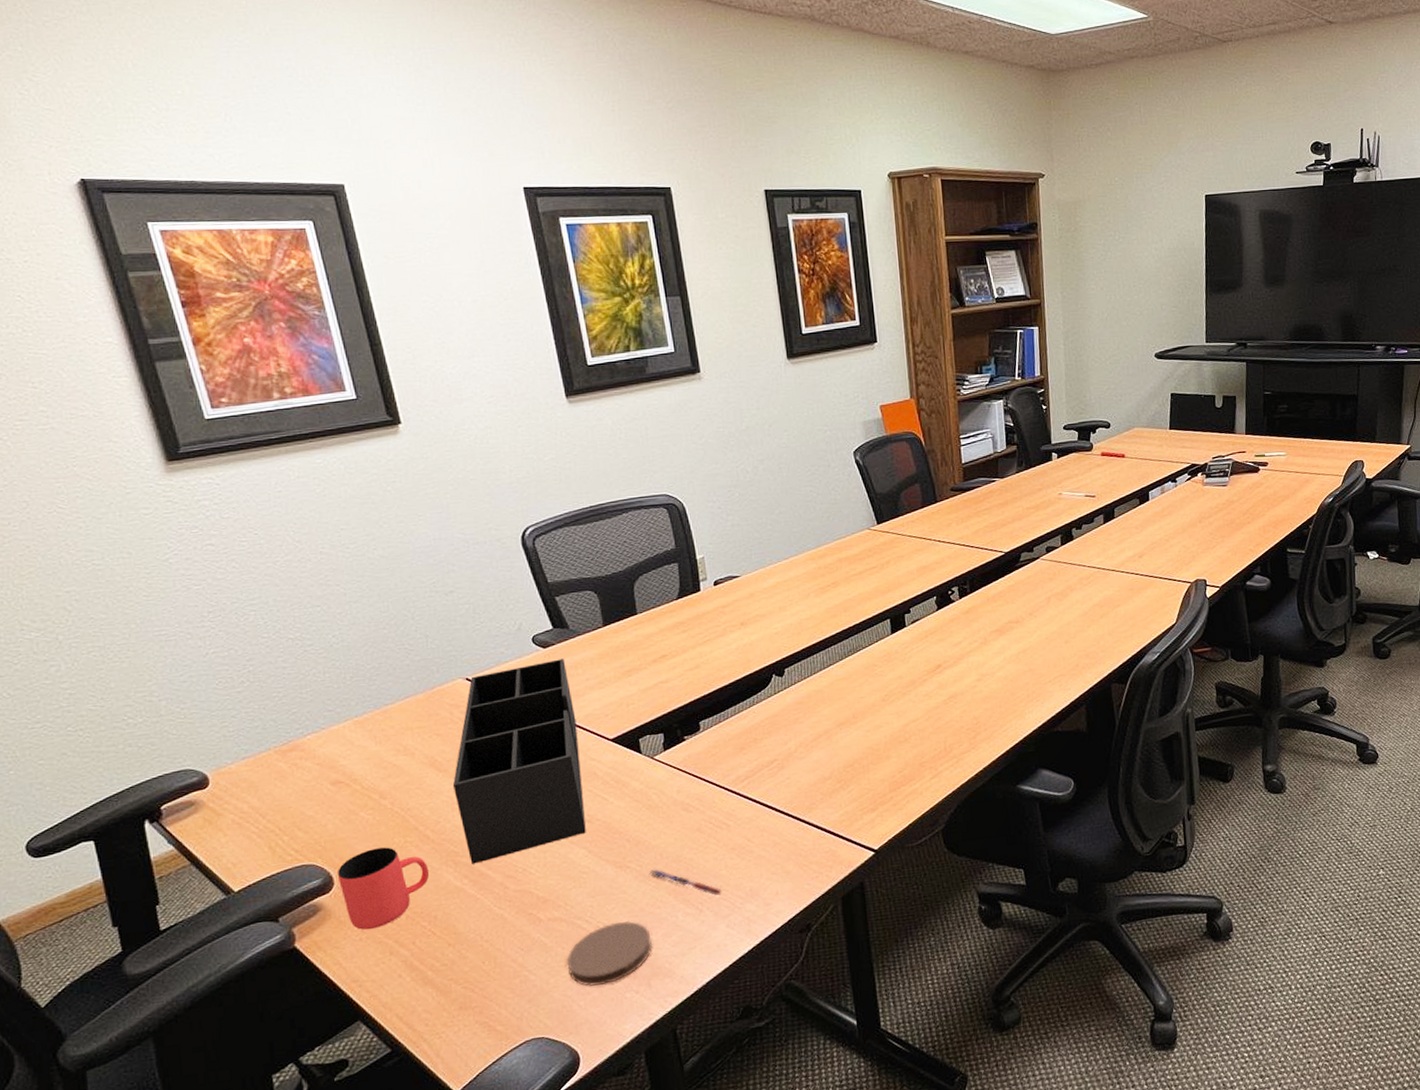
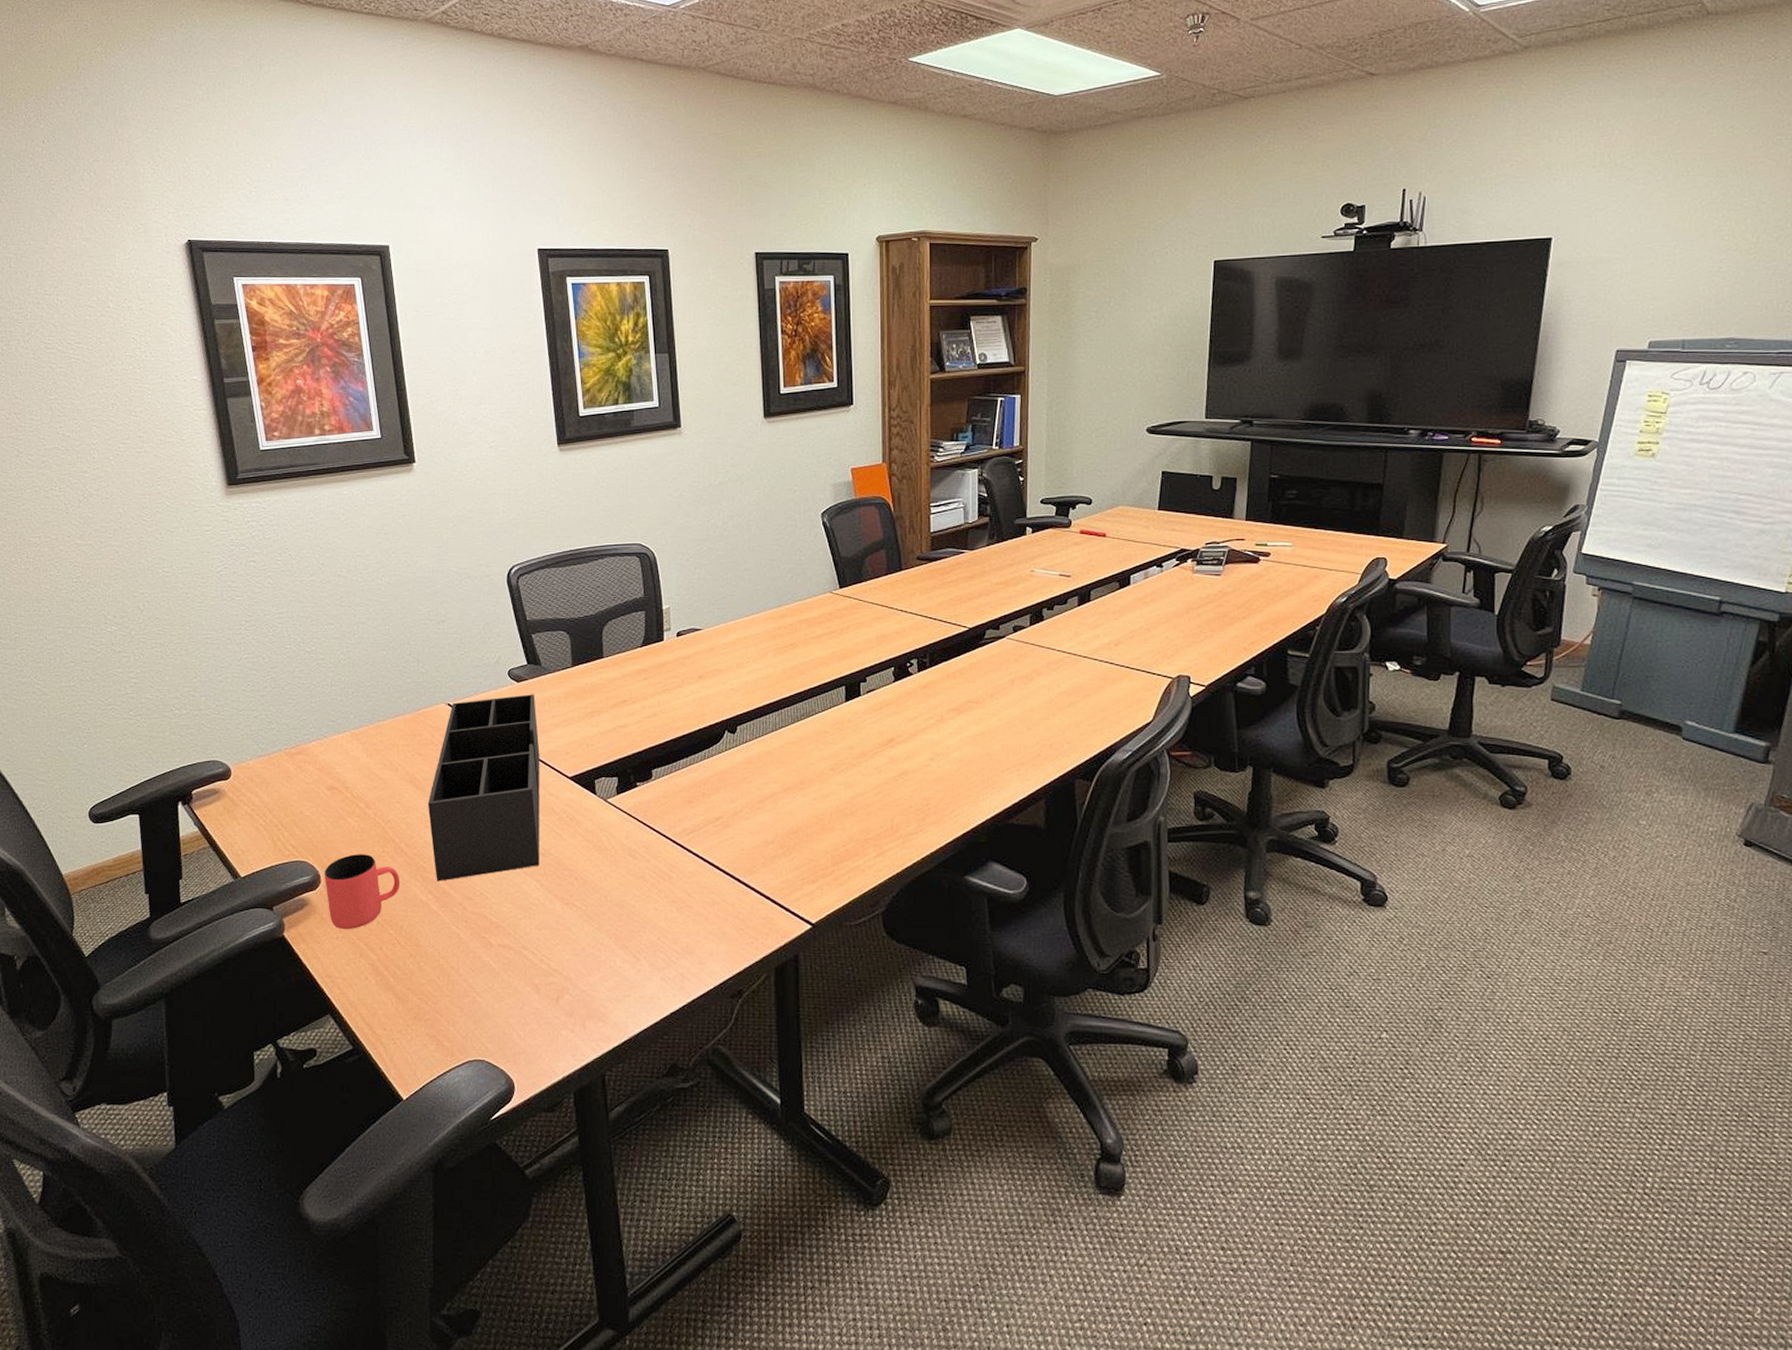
coaster: present [566,920,653,987] -> none [511,958,591,1019]
pen: present [648,869,722,896] -> none [592,911,659,946]

